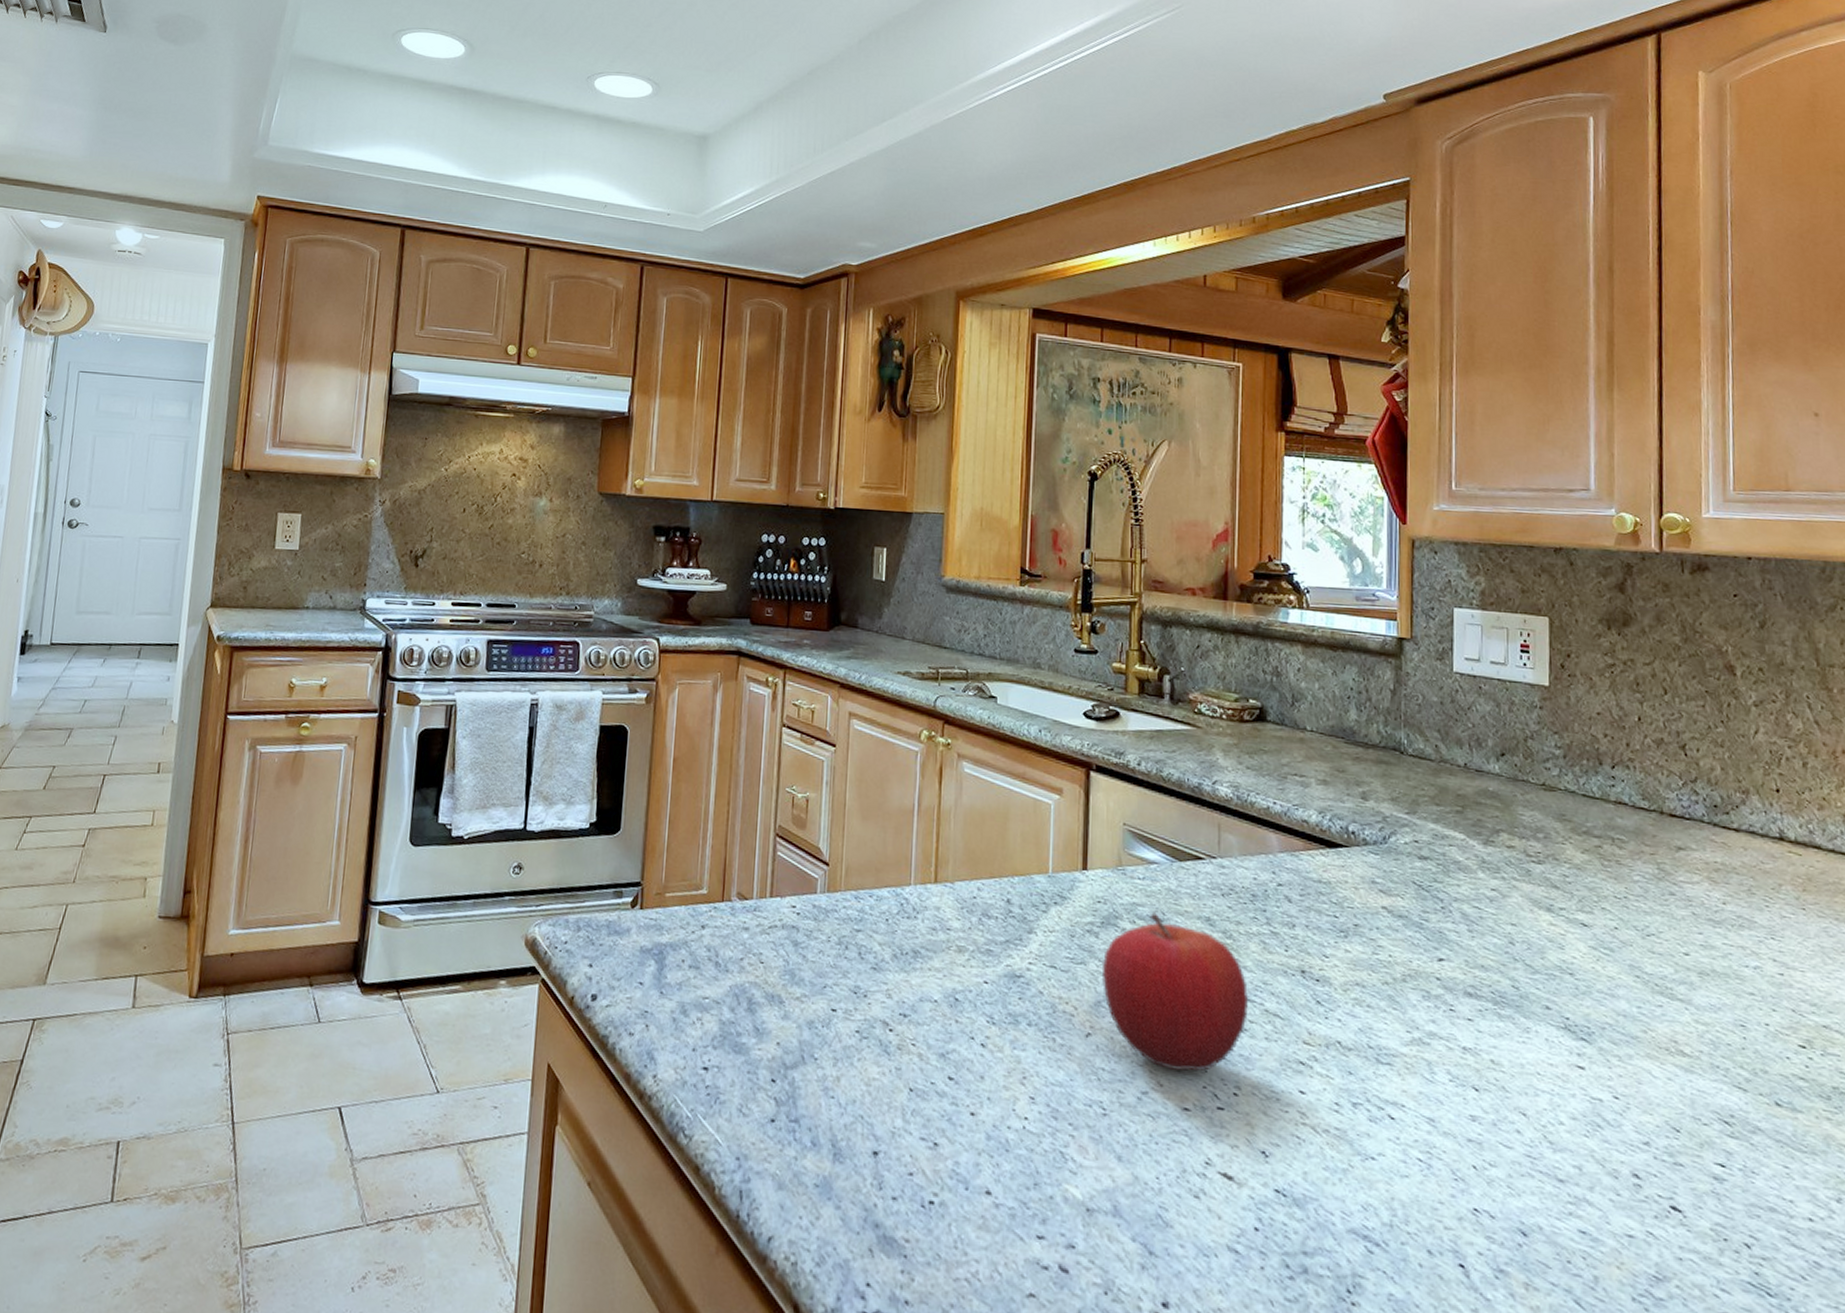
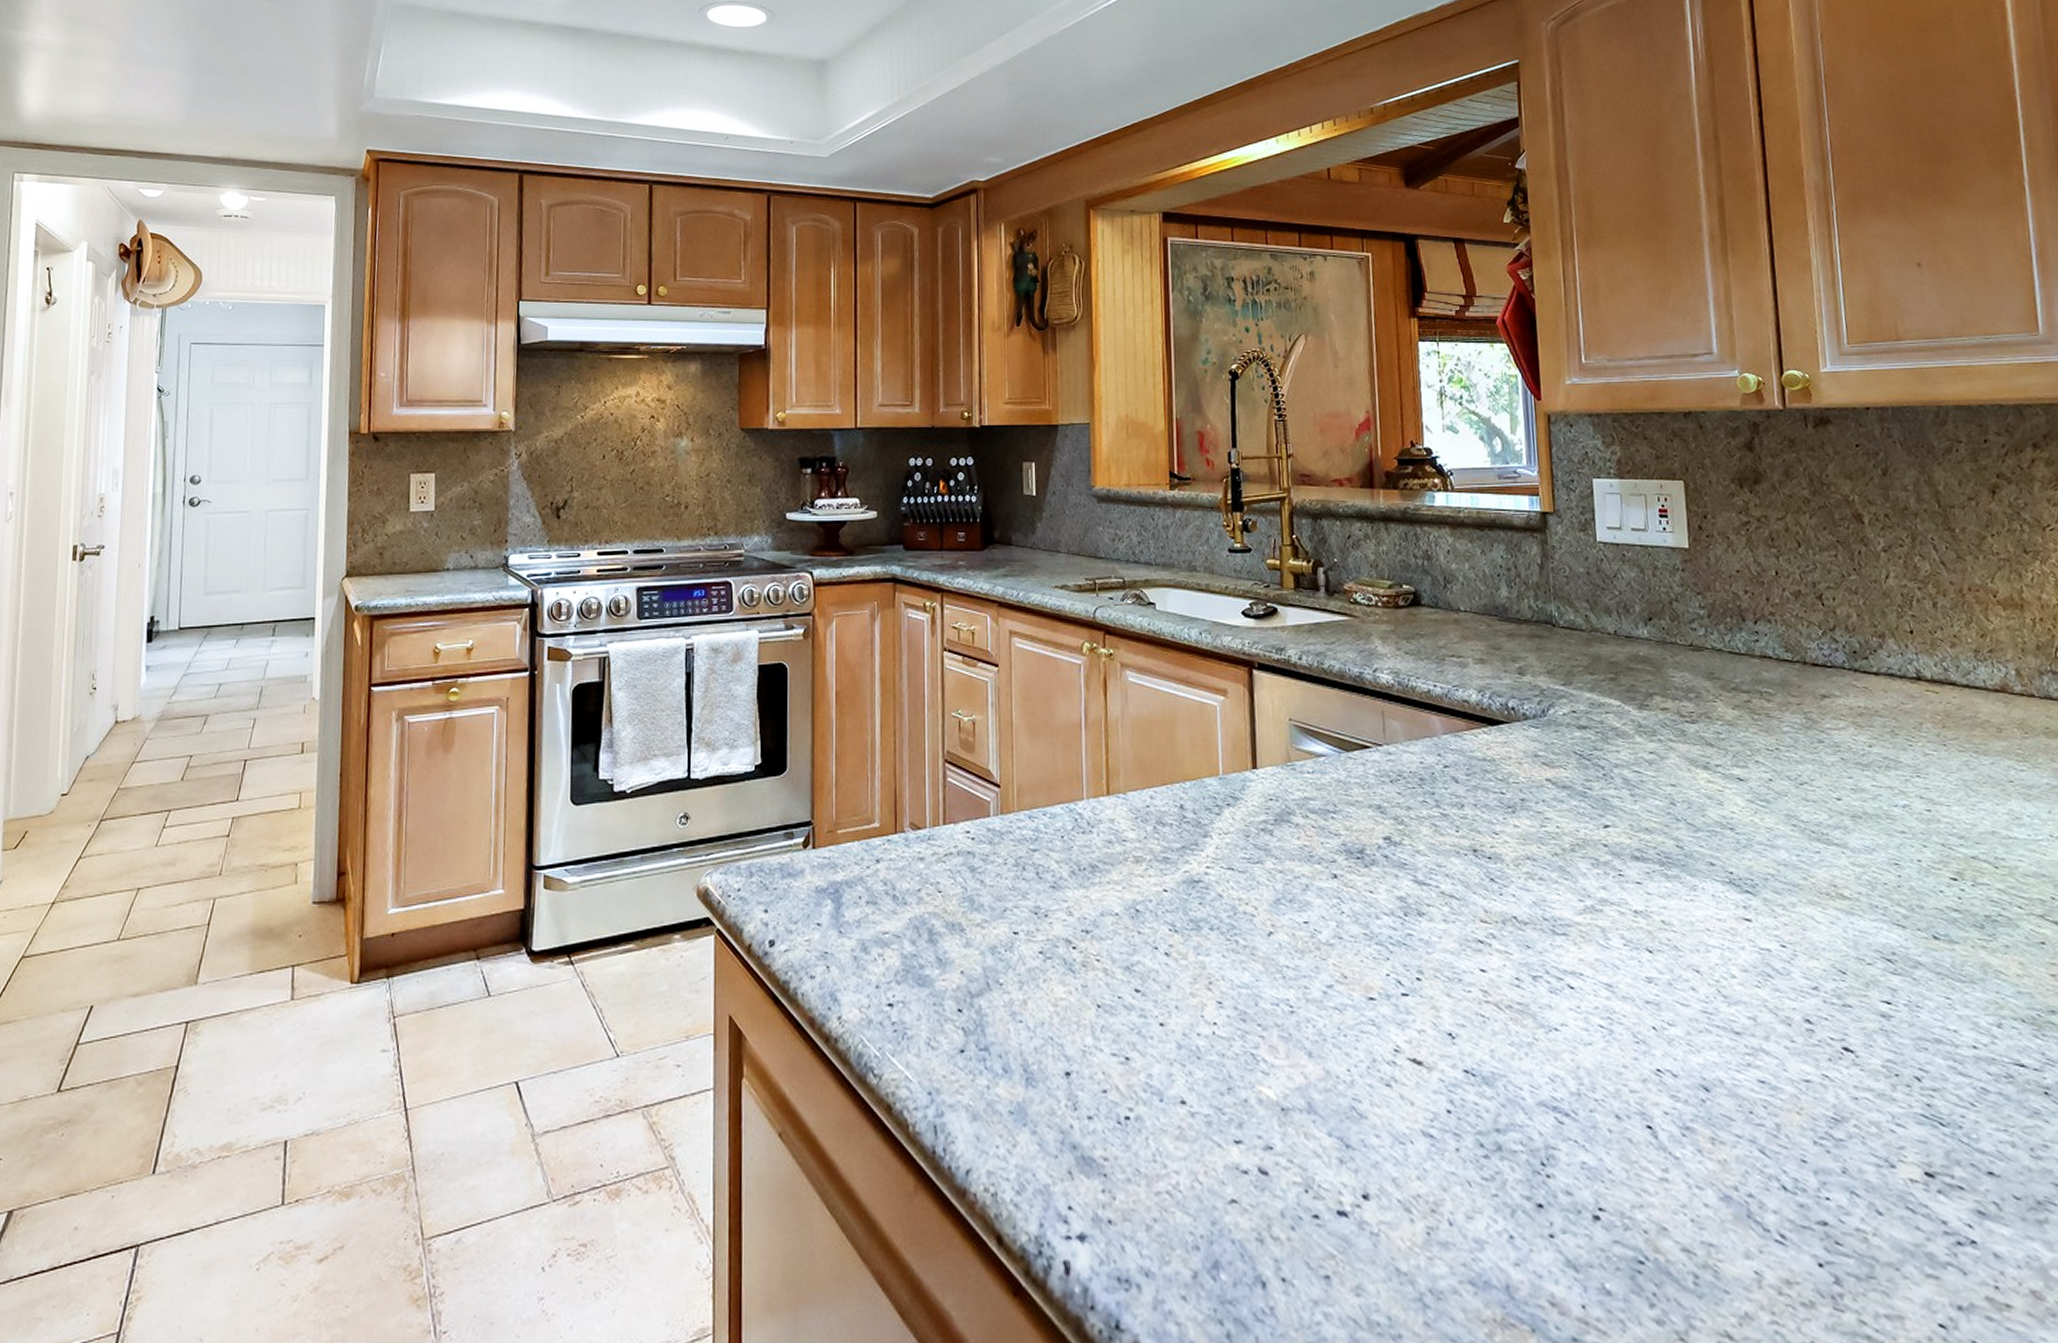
fruit: present [1101,912,1249,1072] -> none [1278,805,1426,962]

